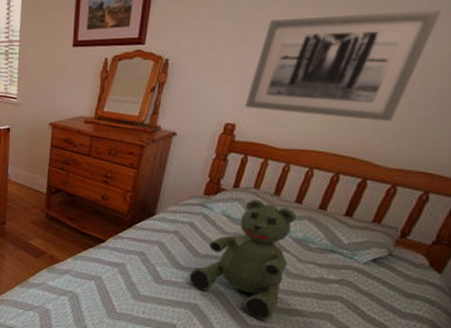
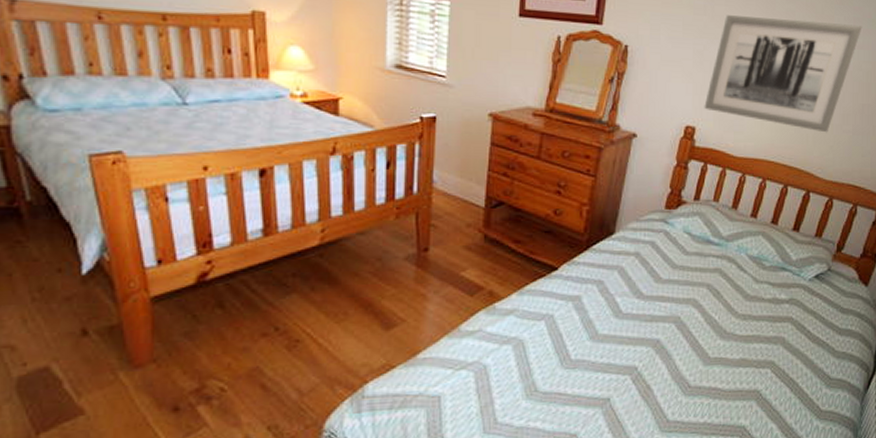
teddy bear: present [189,199,296,320] -> none [650,213,752,351]

